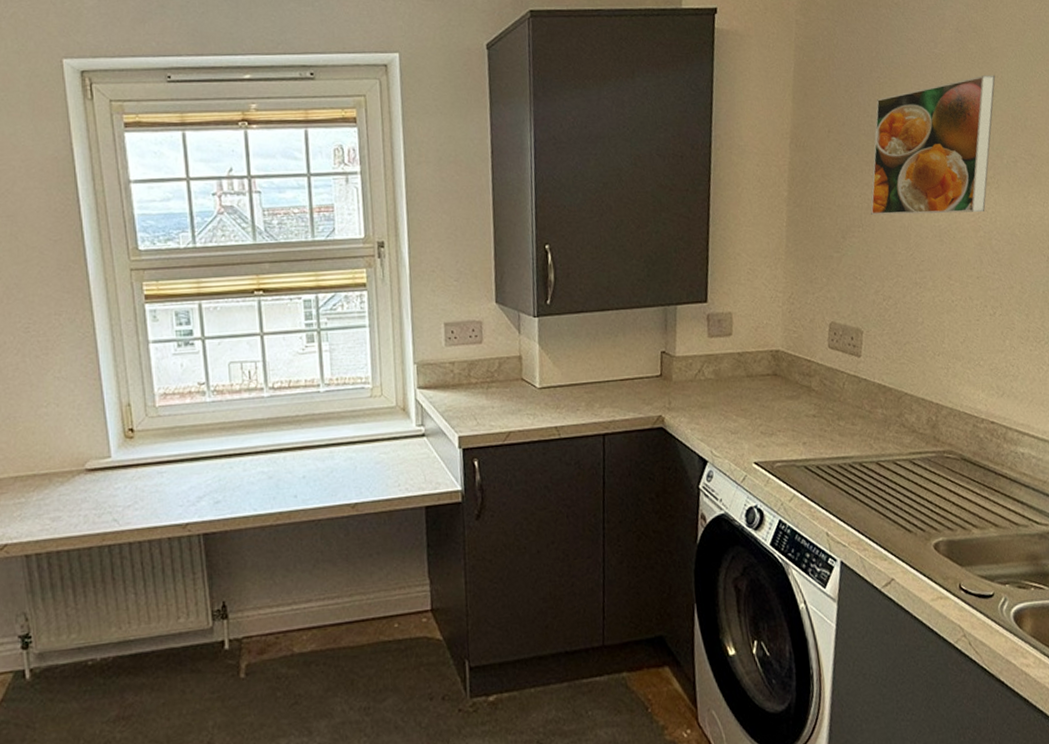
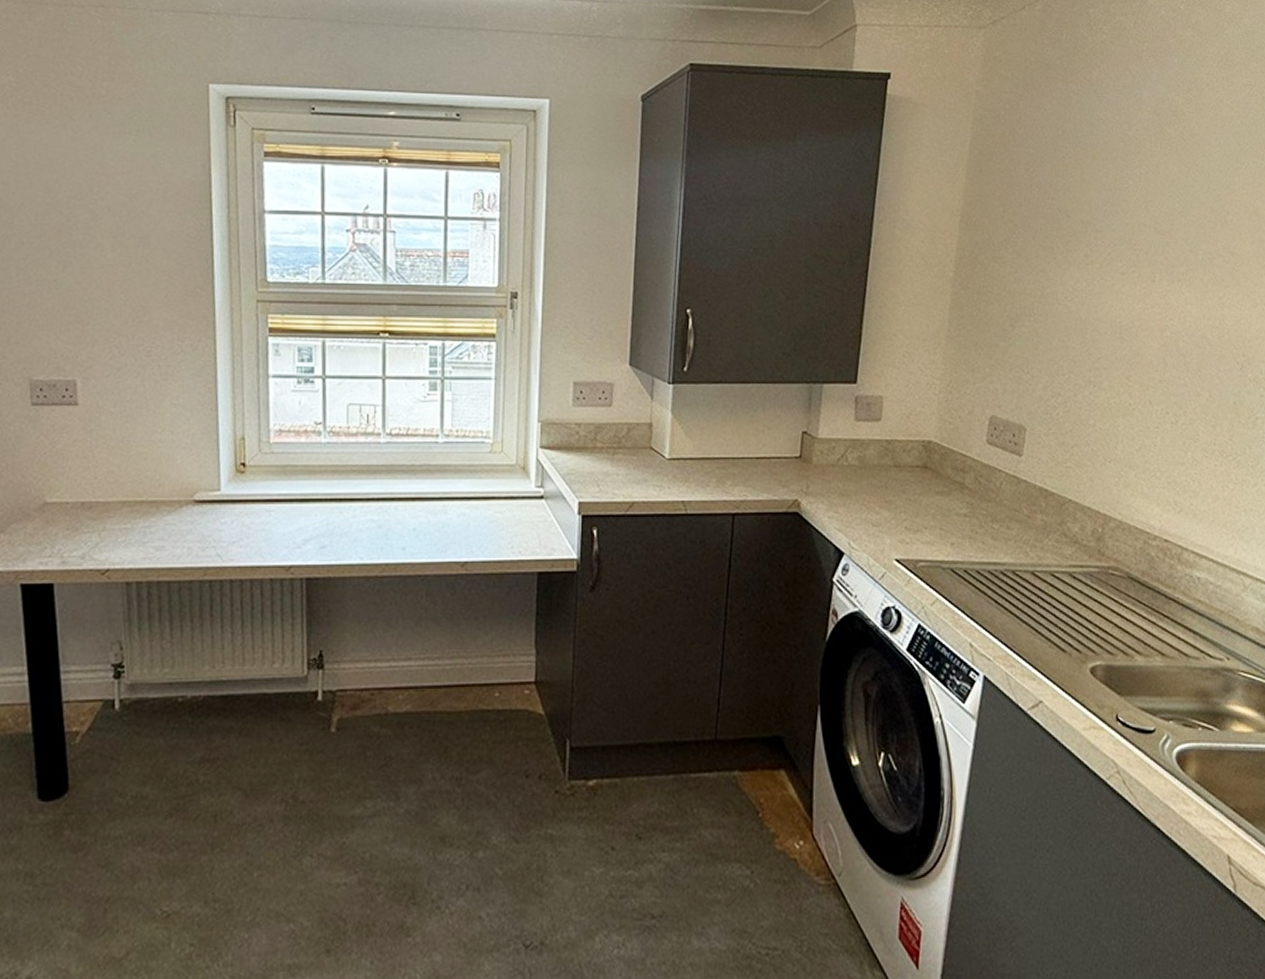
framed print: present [870,75,996,215] -> none [1044,163,1195,311]

